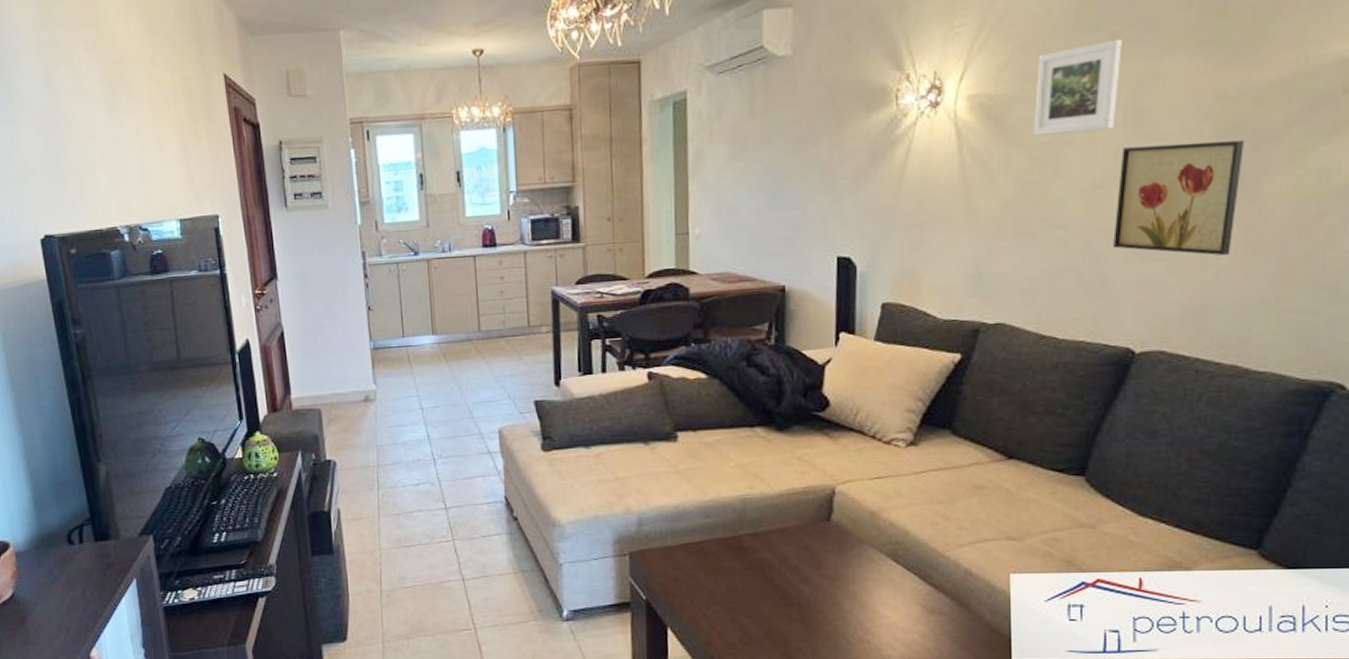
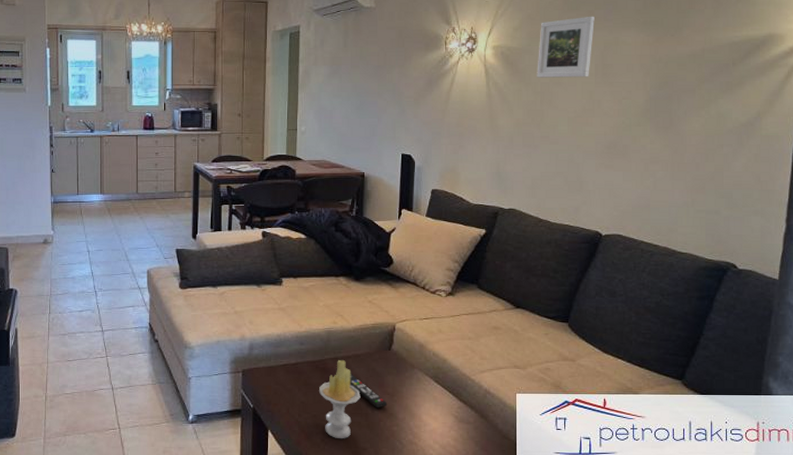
candle: none [733,535,790,638] -> present [319,359,361,439]
remote control: none [774,552,828,597] -> present [349,373,388,408]
wall art: present [1113,140,1244,255] -> none [588,91,671,169]

